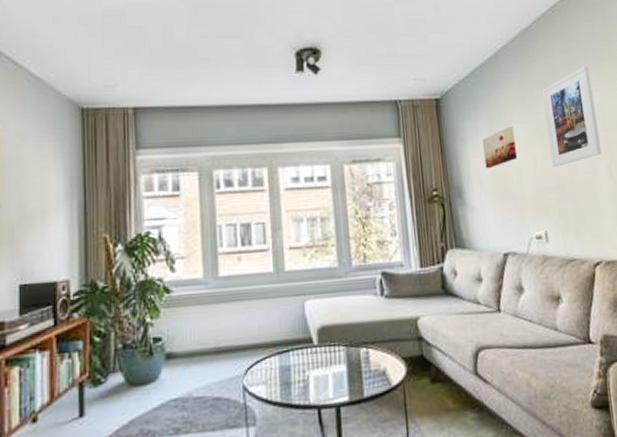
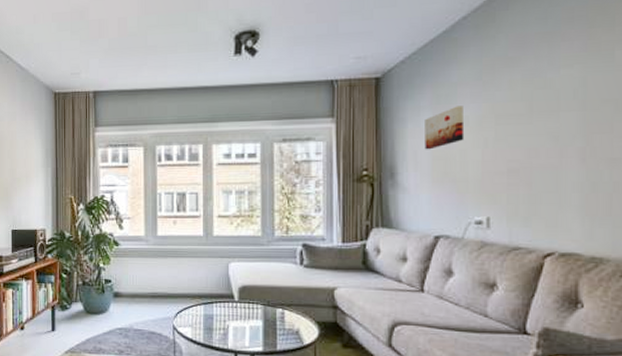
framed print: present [541,65,602,167] -> none [505,34,575,150]

